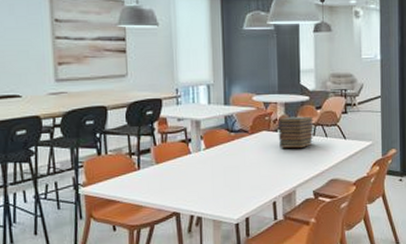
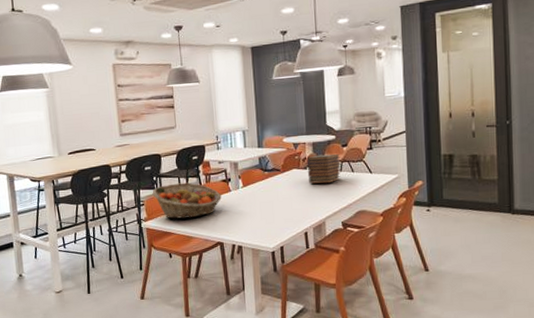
fruit basket: none [94,141,180,185] -> present [152,182,222,219]

